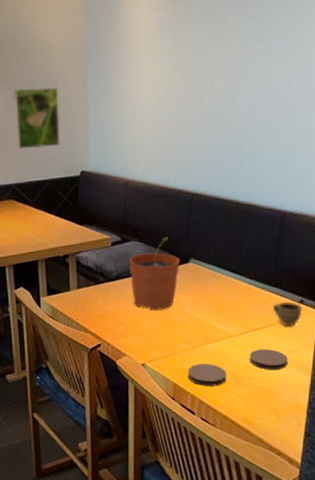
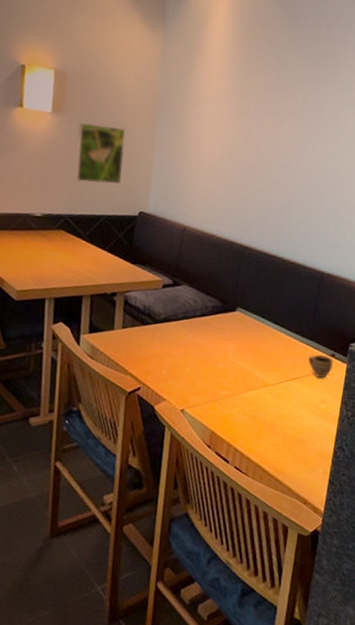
plant pot: present [129,236,180,310] -> none [178,284,228,356]
coaster: present [187,364,227,386] -> none [225,411,263,434]
coaster: present [249,349,288,370] -> none [284,398,318,420]

